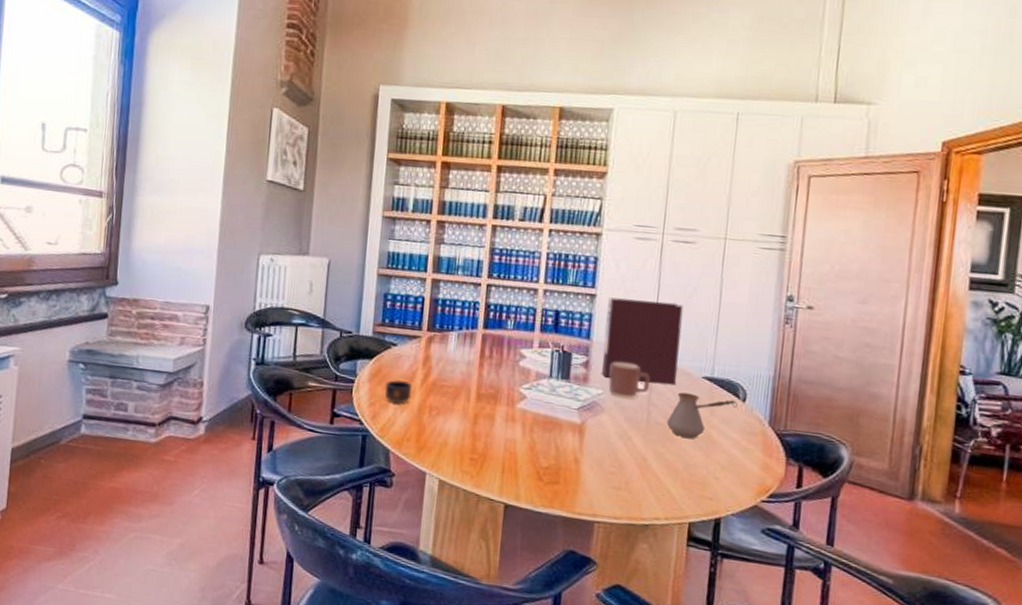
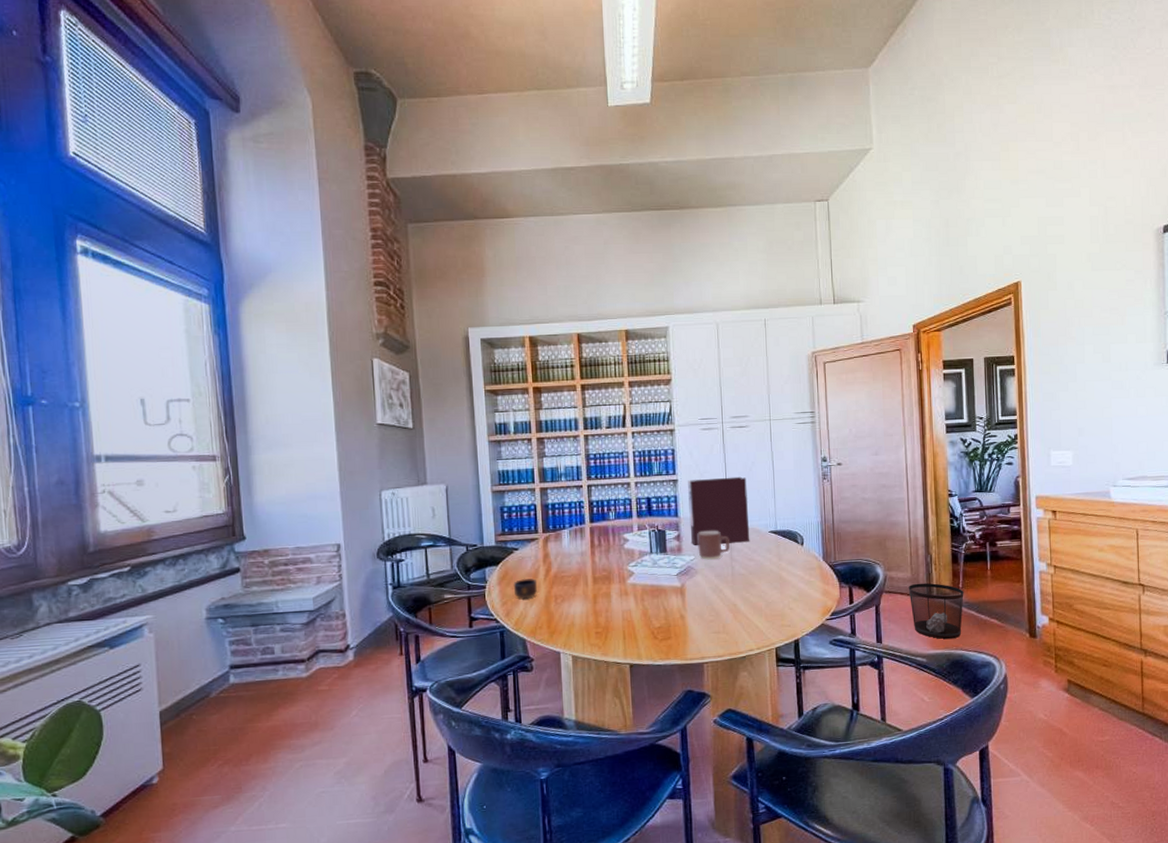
coffee pot: present [666,392,738,438] -> none [747,545,798,582]
waste bin: none [881,479,962,563] -> present [908,583,964,639]

